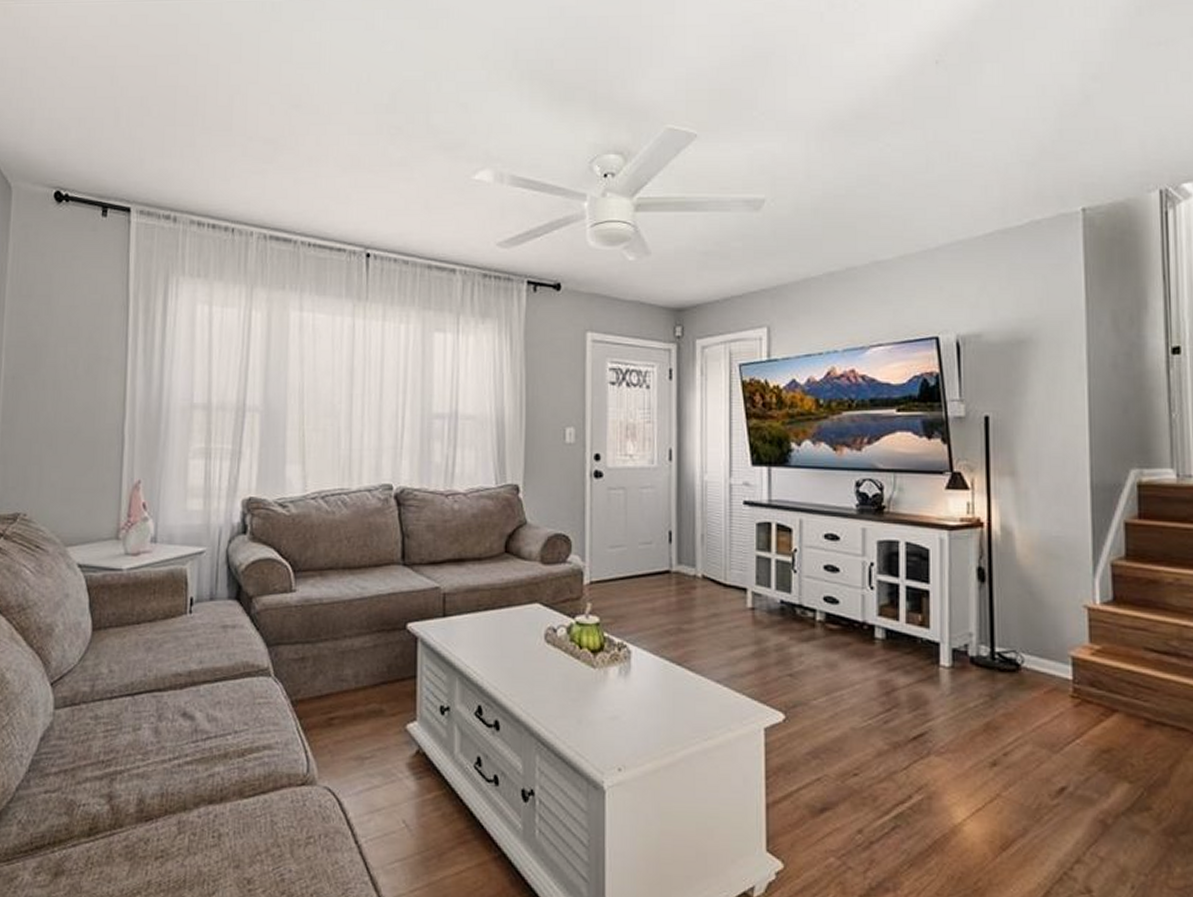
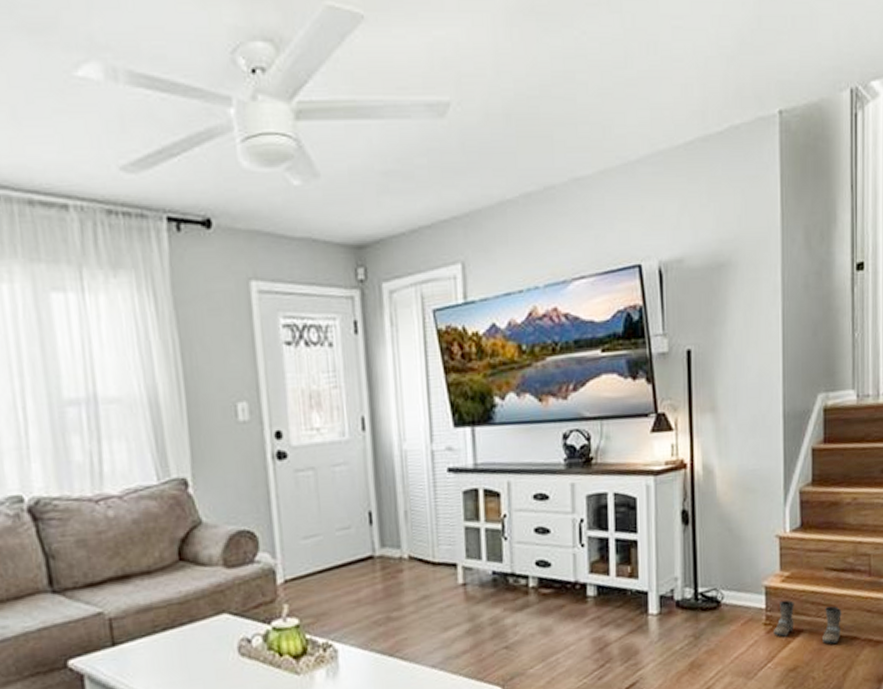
boots: none [1083,675,1166,731] -> present [774,600,841,644]

